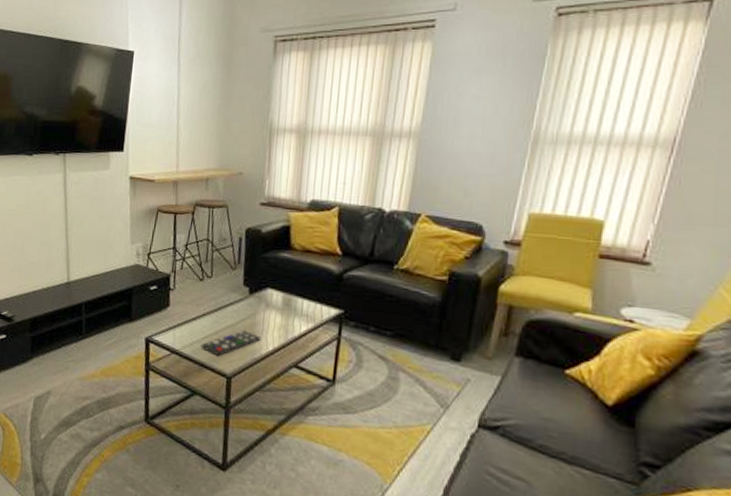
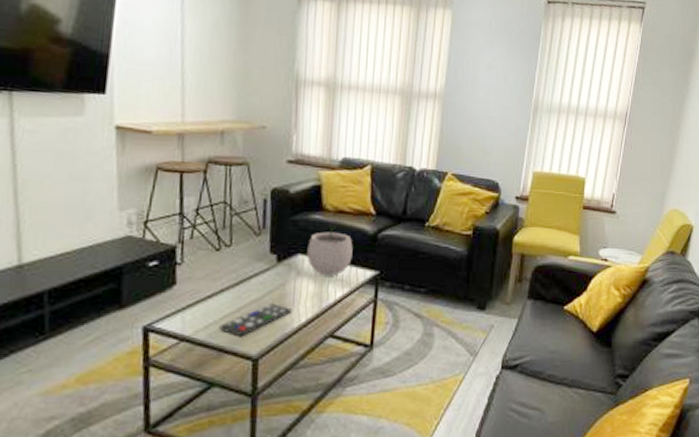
plant pot: none [275,260,319,311] -> present [307,221,353,276]

